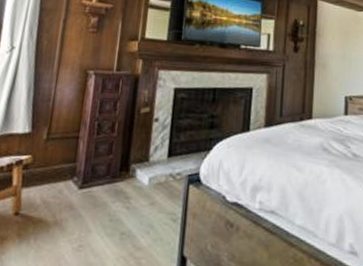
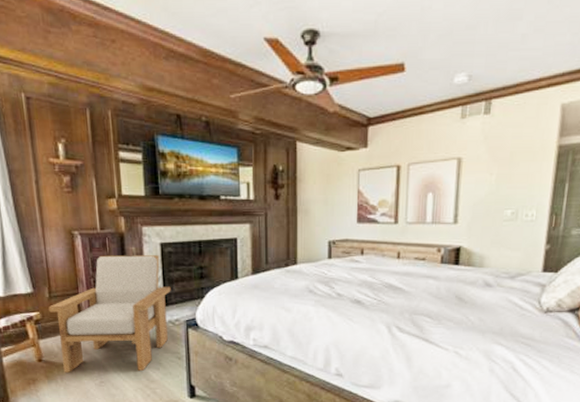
armchair: none [40,97,178,234] -> present [48,255,171,372]

